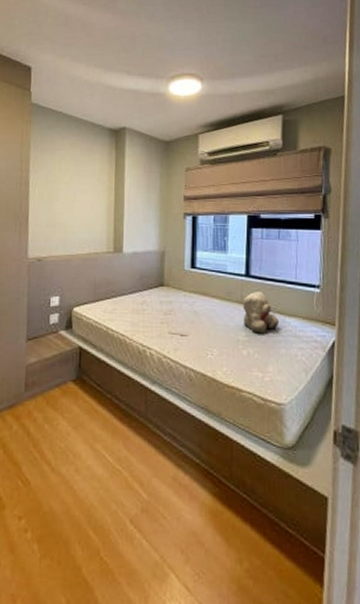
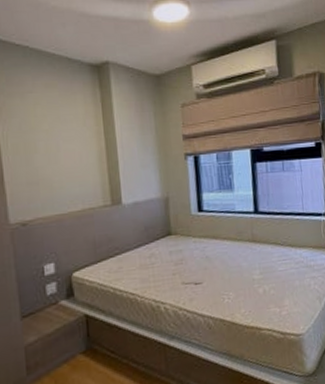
teddy bear: present [242,292,280,335] -> none [254,227,291,271]

